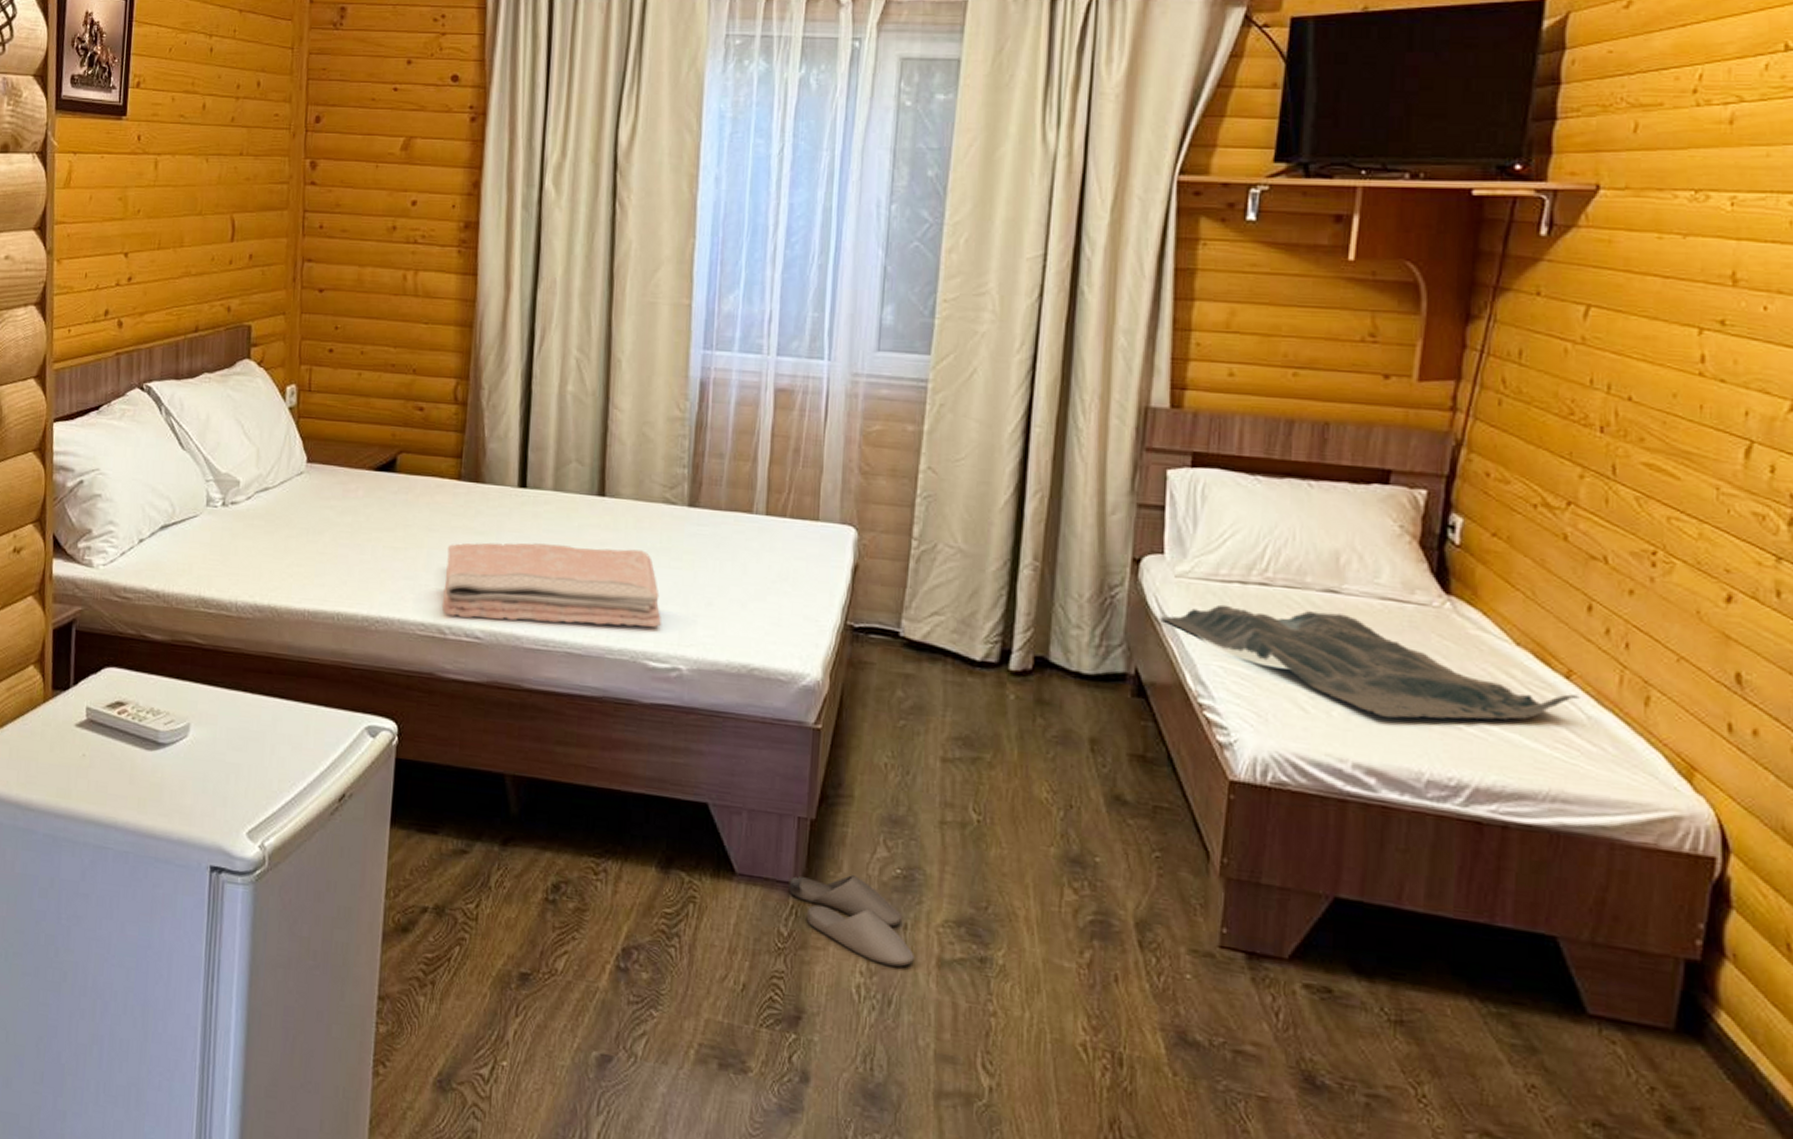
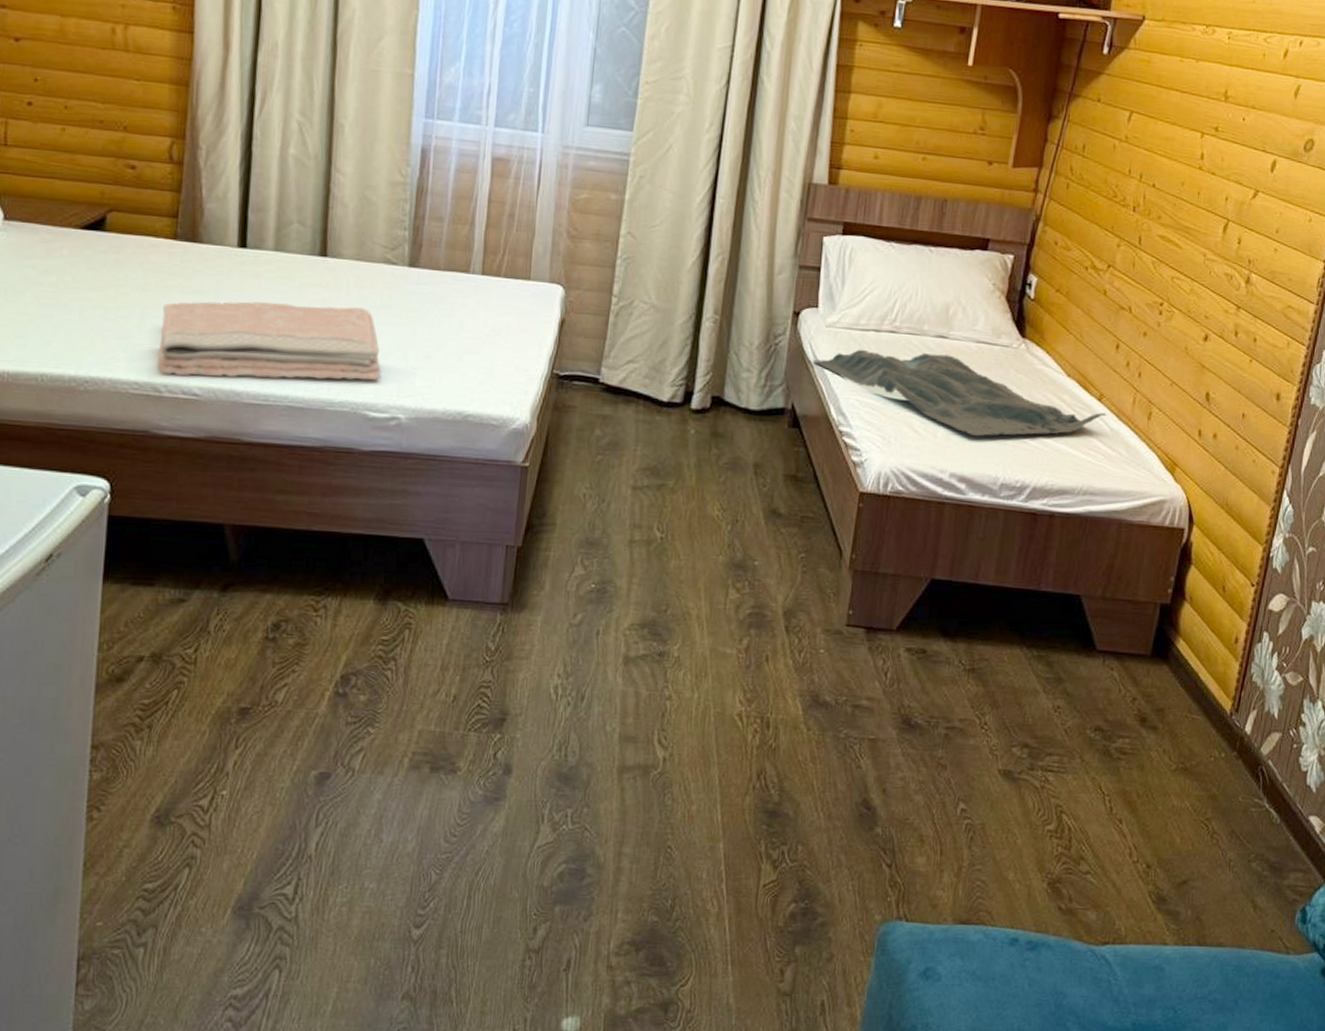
slippers: present [788,874,914,967] -> none [496,591,605,667]

